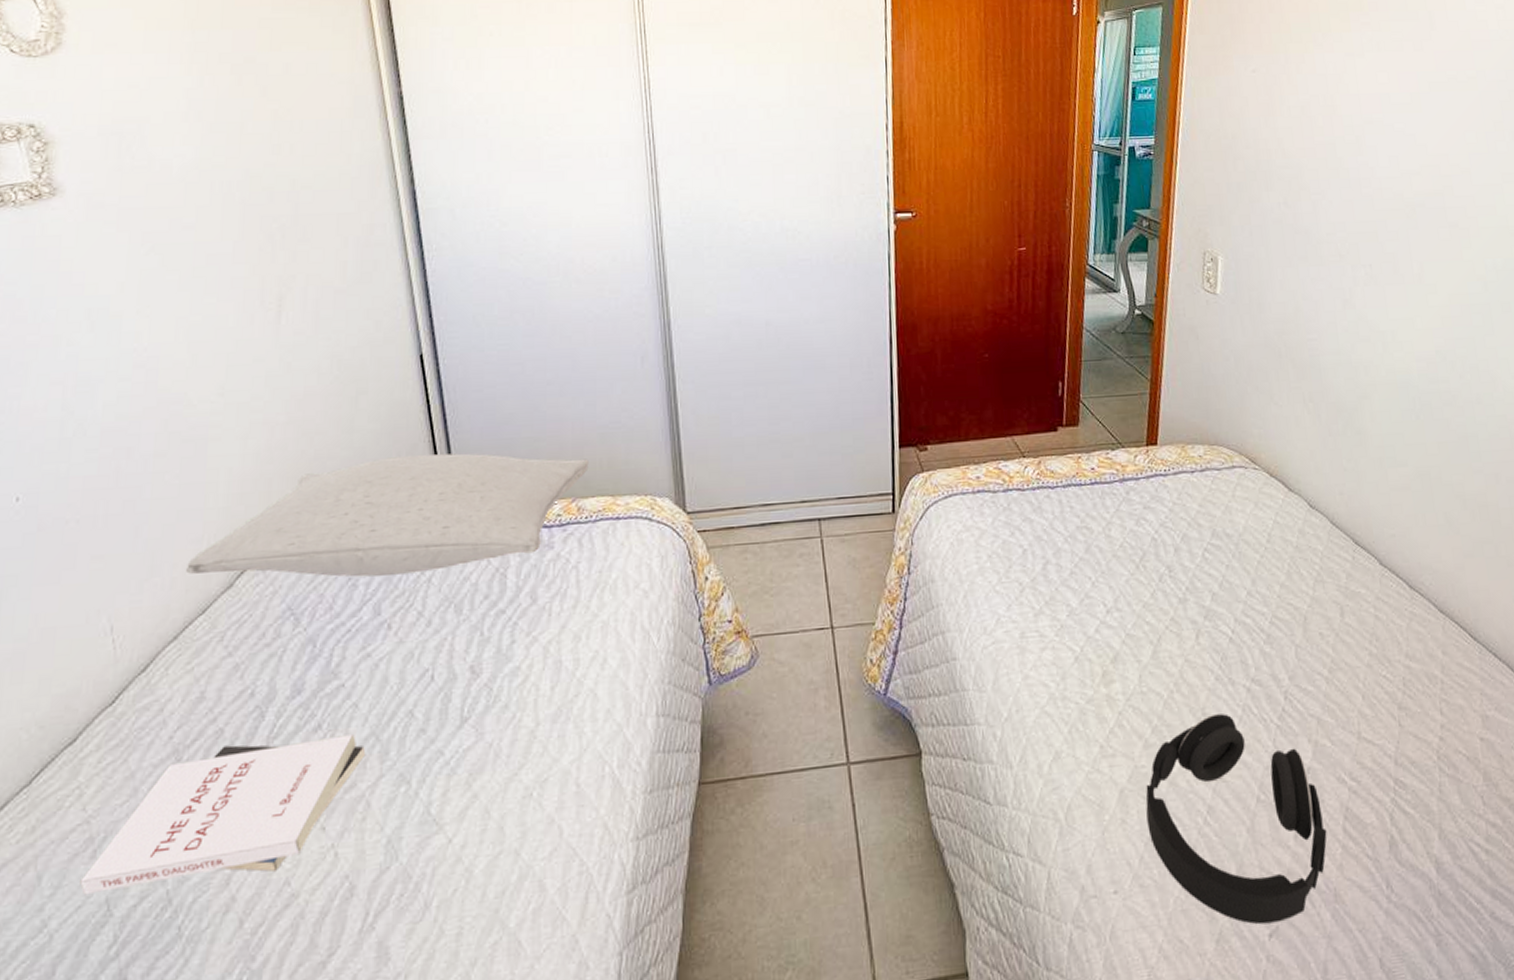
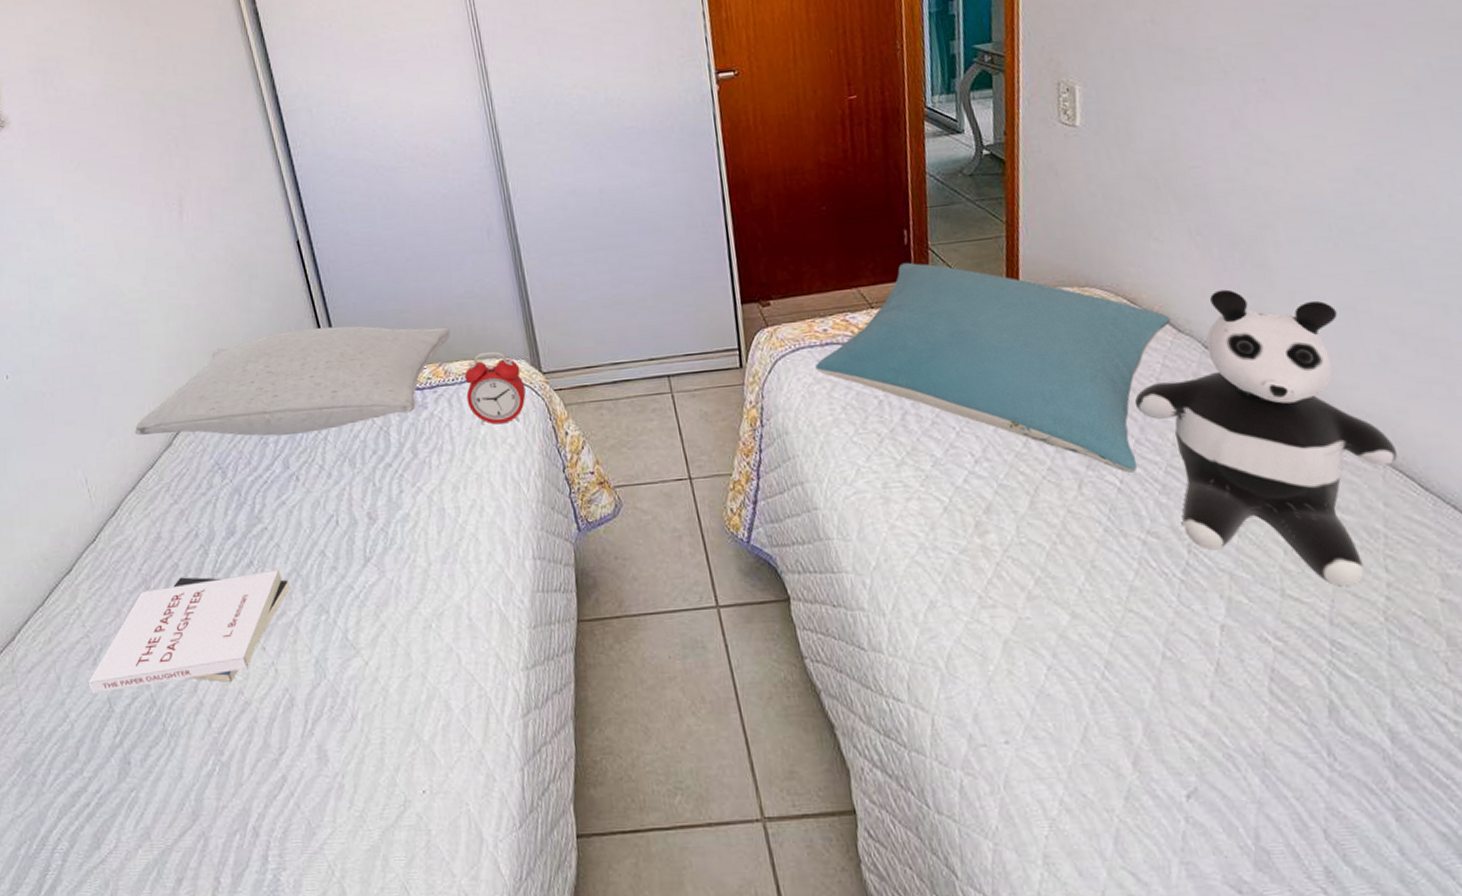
alarm clock: none [600,487,666,569] -> present [464,351,526,426]
pillow: none [966,413,1284,623] -> present [815,262,1171,473]
headphones: present [1145,714,1327,925] -> none [1032,567,1250,785]
stuffed animal: none [1248,453,1455,729] -> present [1134,289,1398,587]

